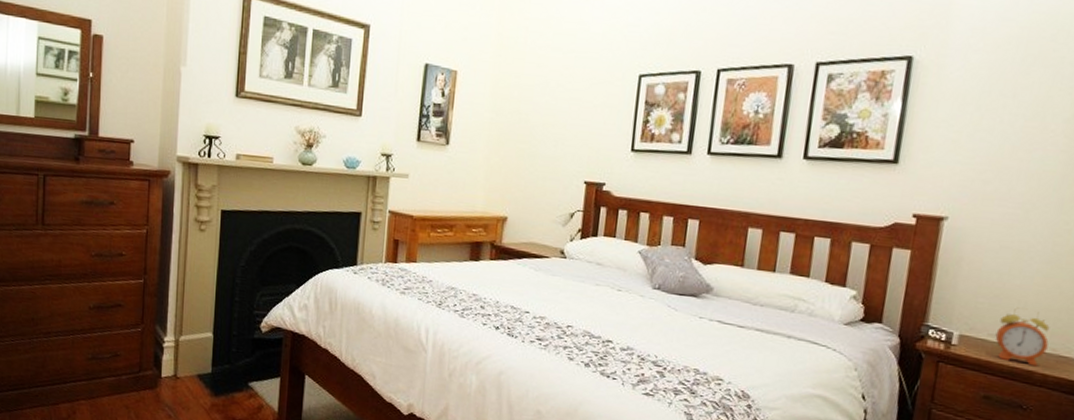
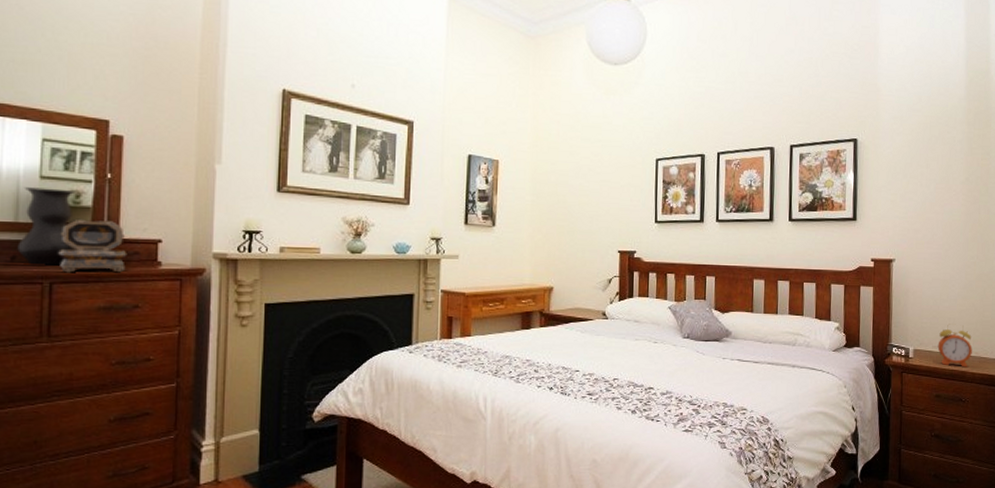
vase: none [19,83,64,159] -> present [17,187,76,266]
jewelry box: none [50,115,105,170] -> present [58,218,127,273]

